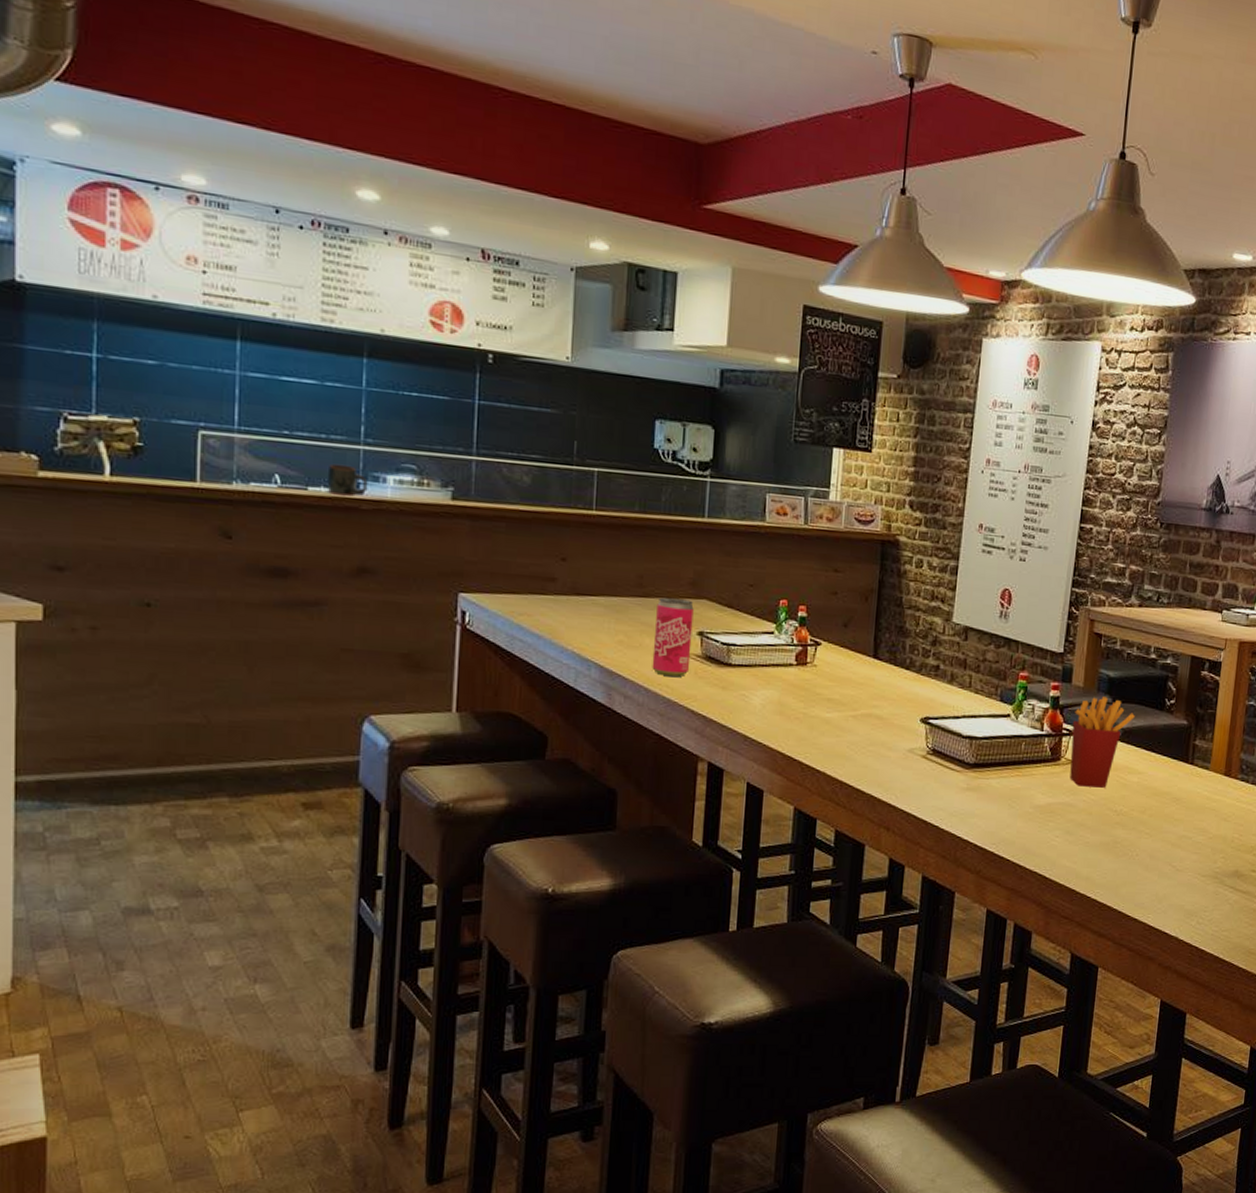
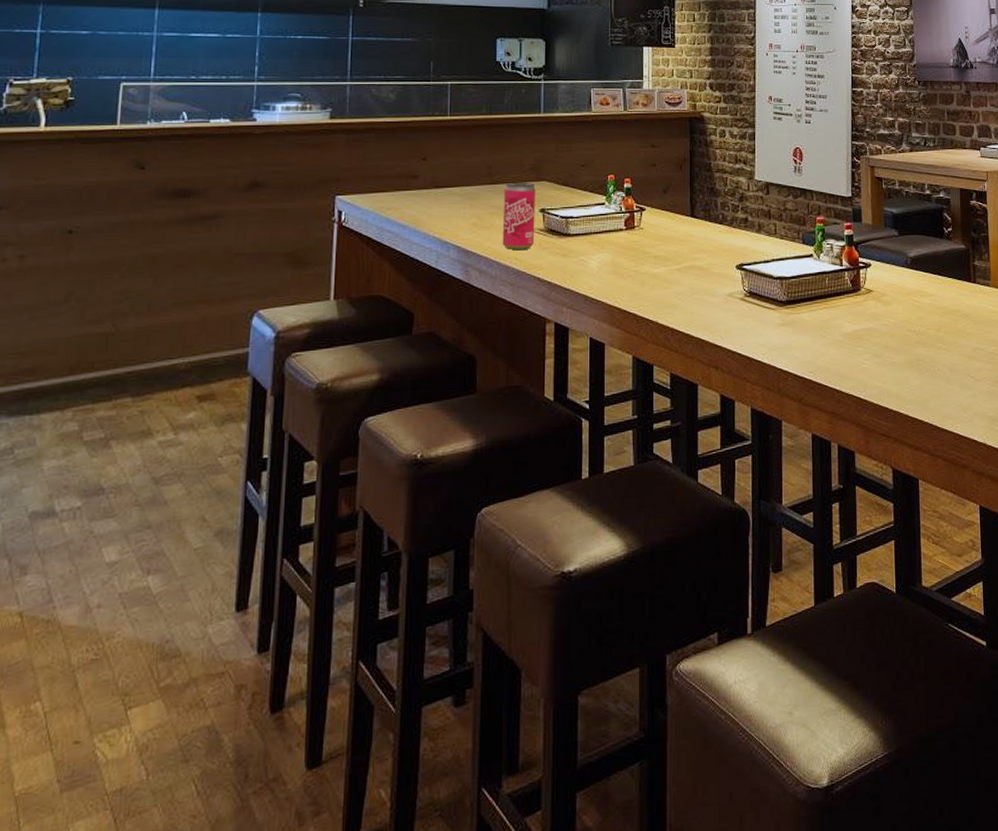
mug: present [327,463,368,497] -> none [226,99,260,125]
french fries: present [1069,697,1135,788] -> none [867,231,920,312]

